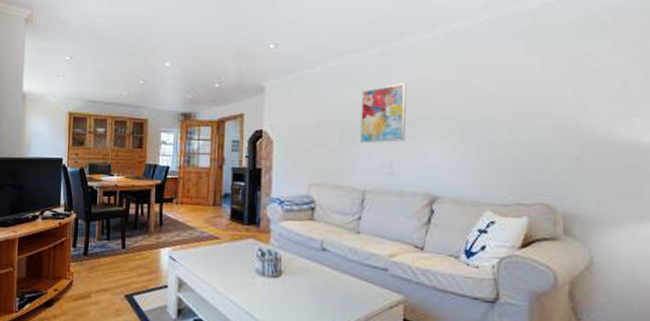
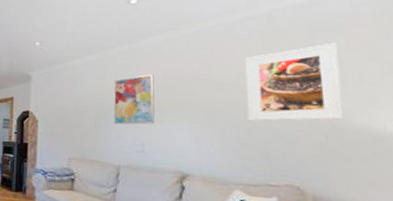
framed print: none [504,43,603,135] -> present [245,42,344,122]

